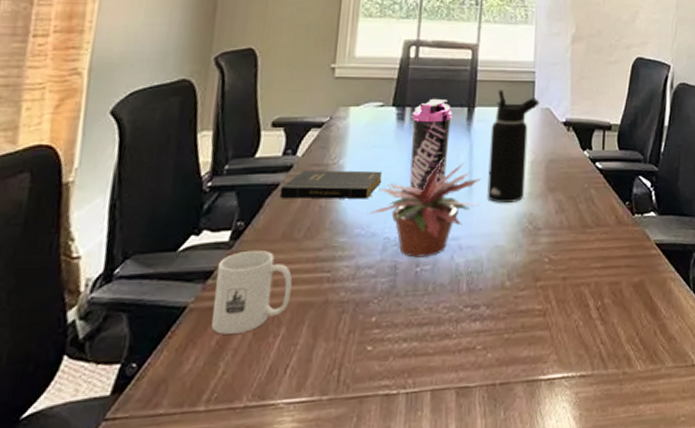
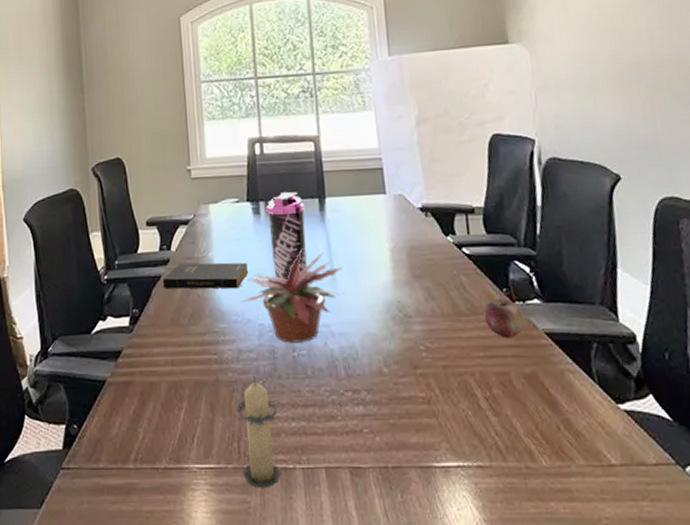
mug: present [211,250,293,334] -> none [124,333,187,405]
candle: none [337,295,390,420] -> present [236,376,282,488]
water bottle: present [487,90,540,203] -> none [344,179,391,291]
apple: none [606,210,641,249] -> present [483,297,525,338]

